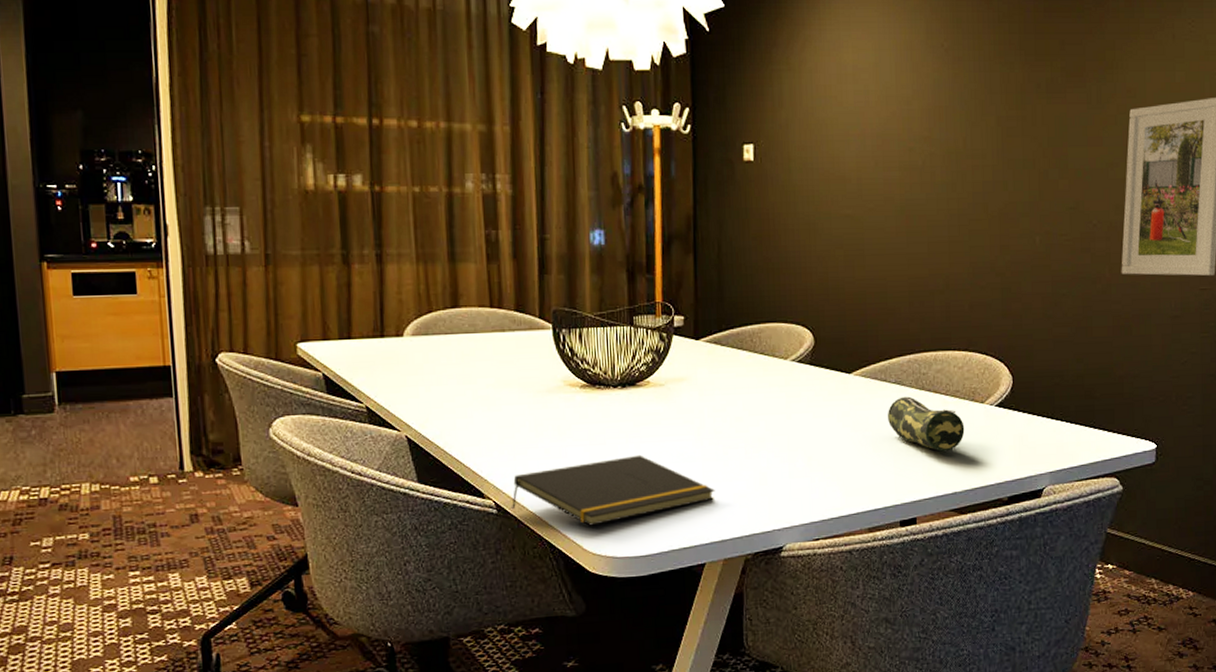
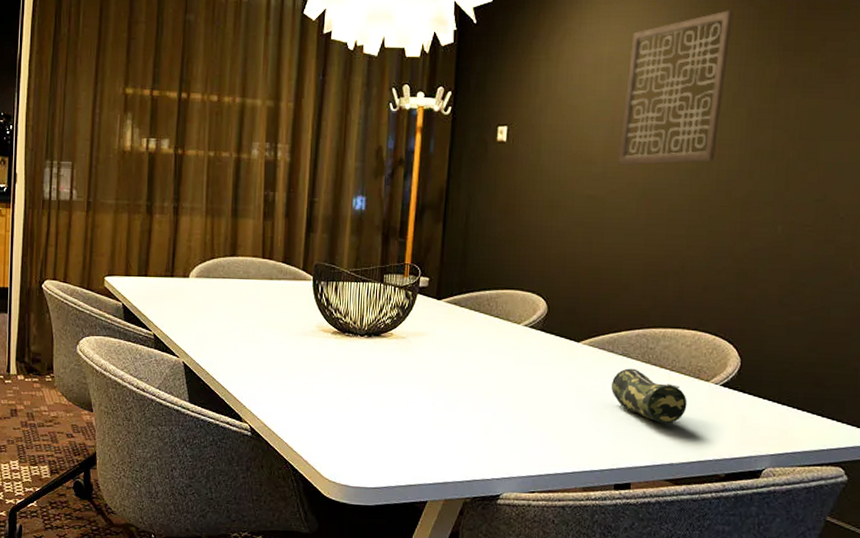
notepad: present [512,454,715,526] -> none [264,397,442,456]
wall art: none [871,14,974,182] -> present [617,10,733,166]

